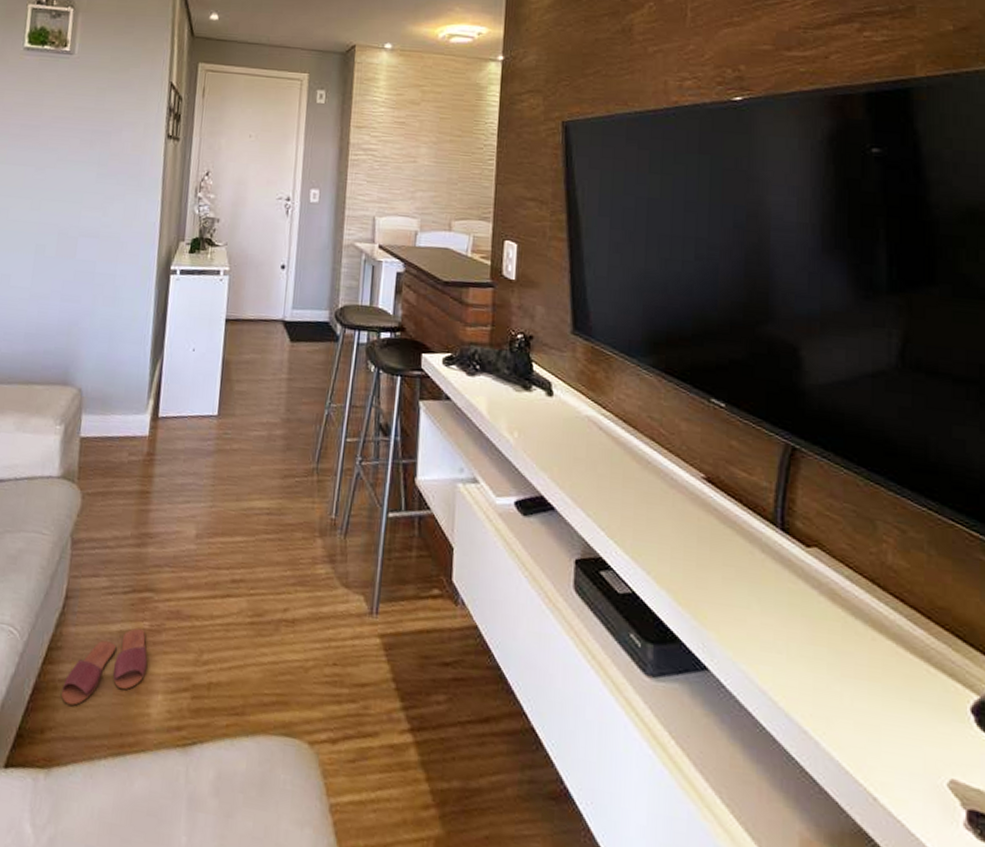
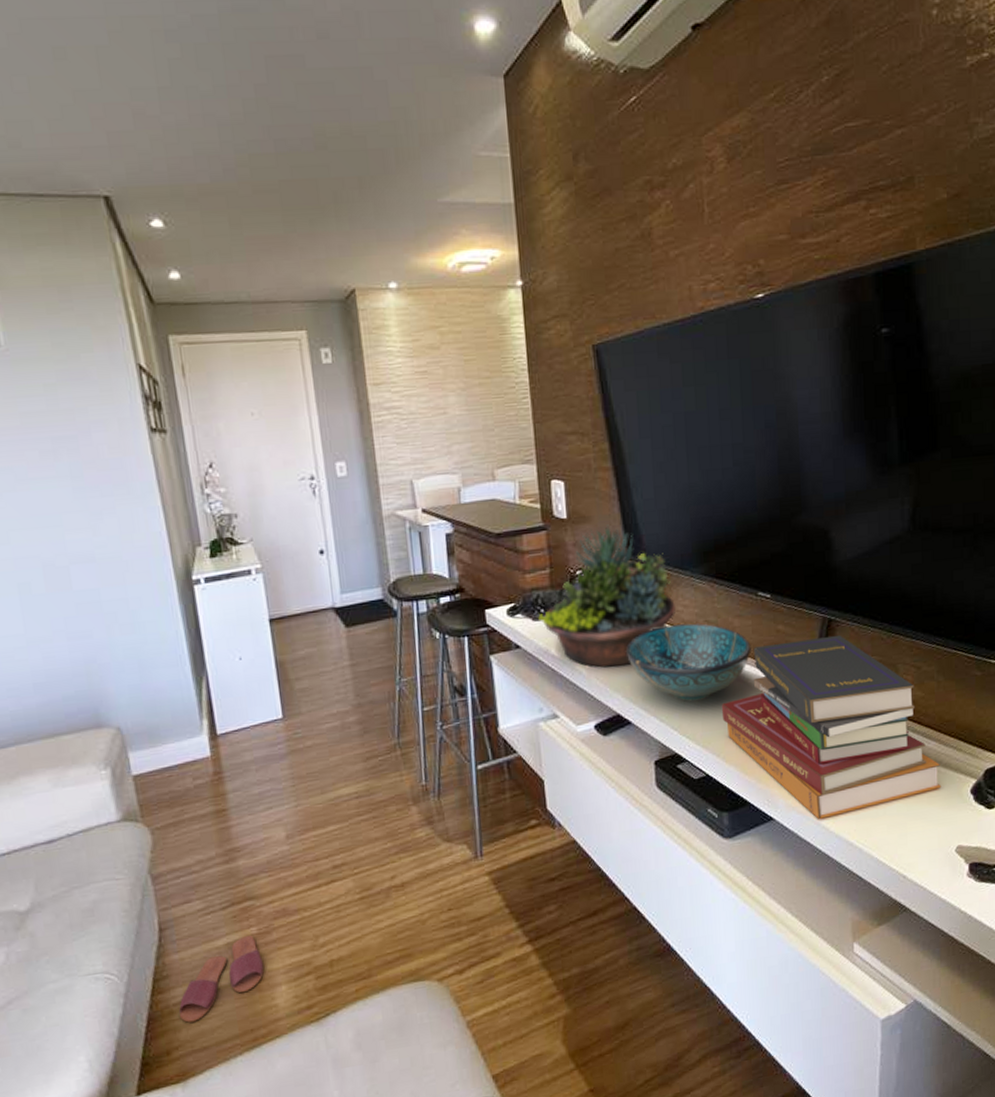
succulent planter: none [473,294,617,445] -> present [538,524,675,668]
decorative bowl: none [557,411,698,503] -> present [625,623,751,701]
books: none [657,458,930,694] -> present [721,634,942,819]

